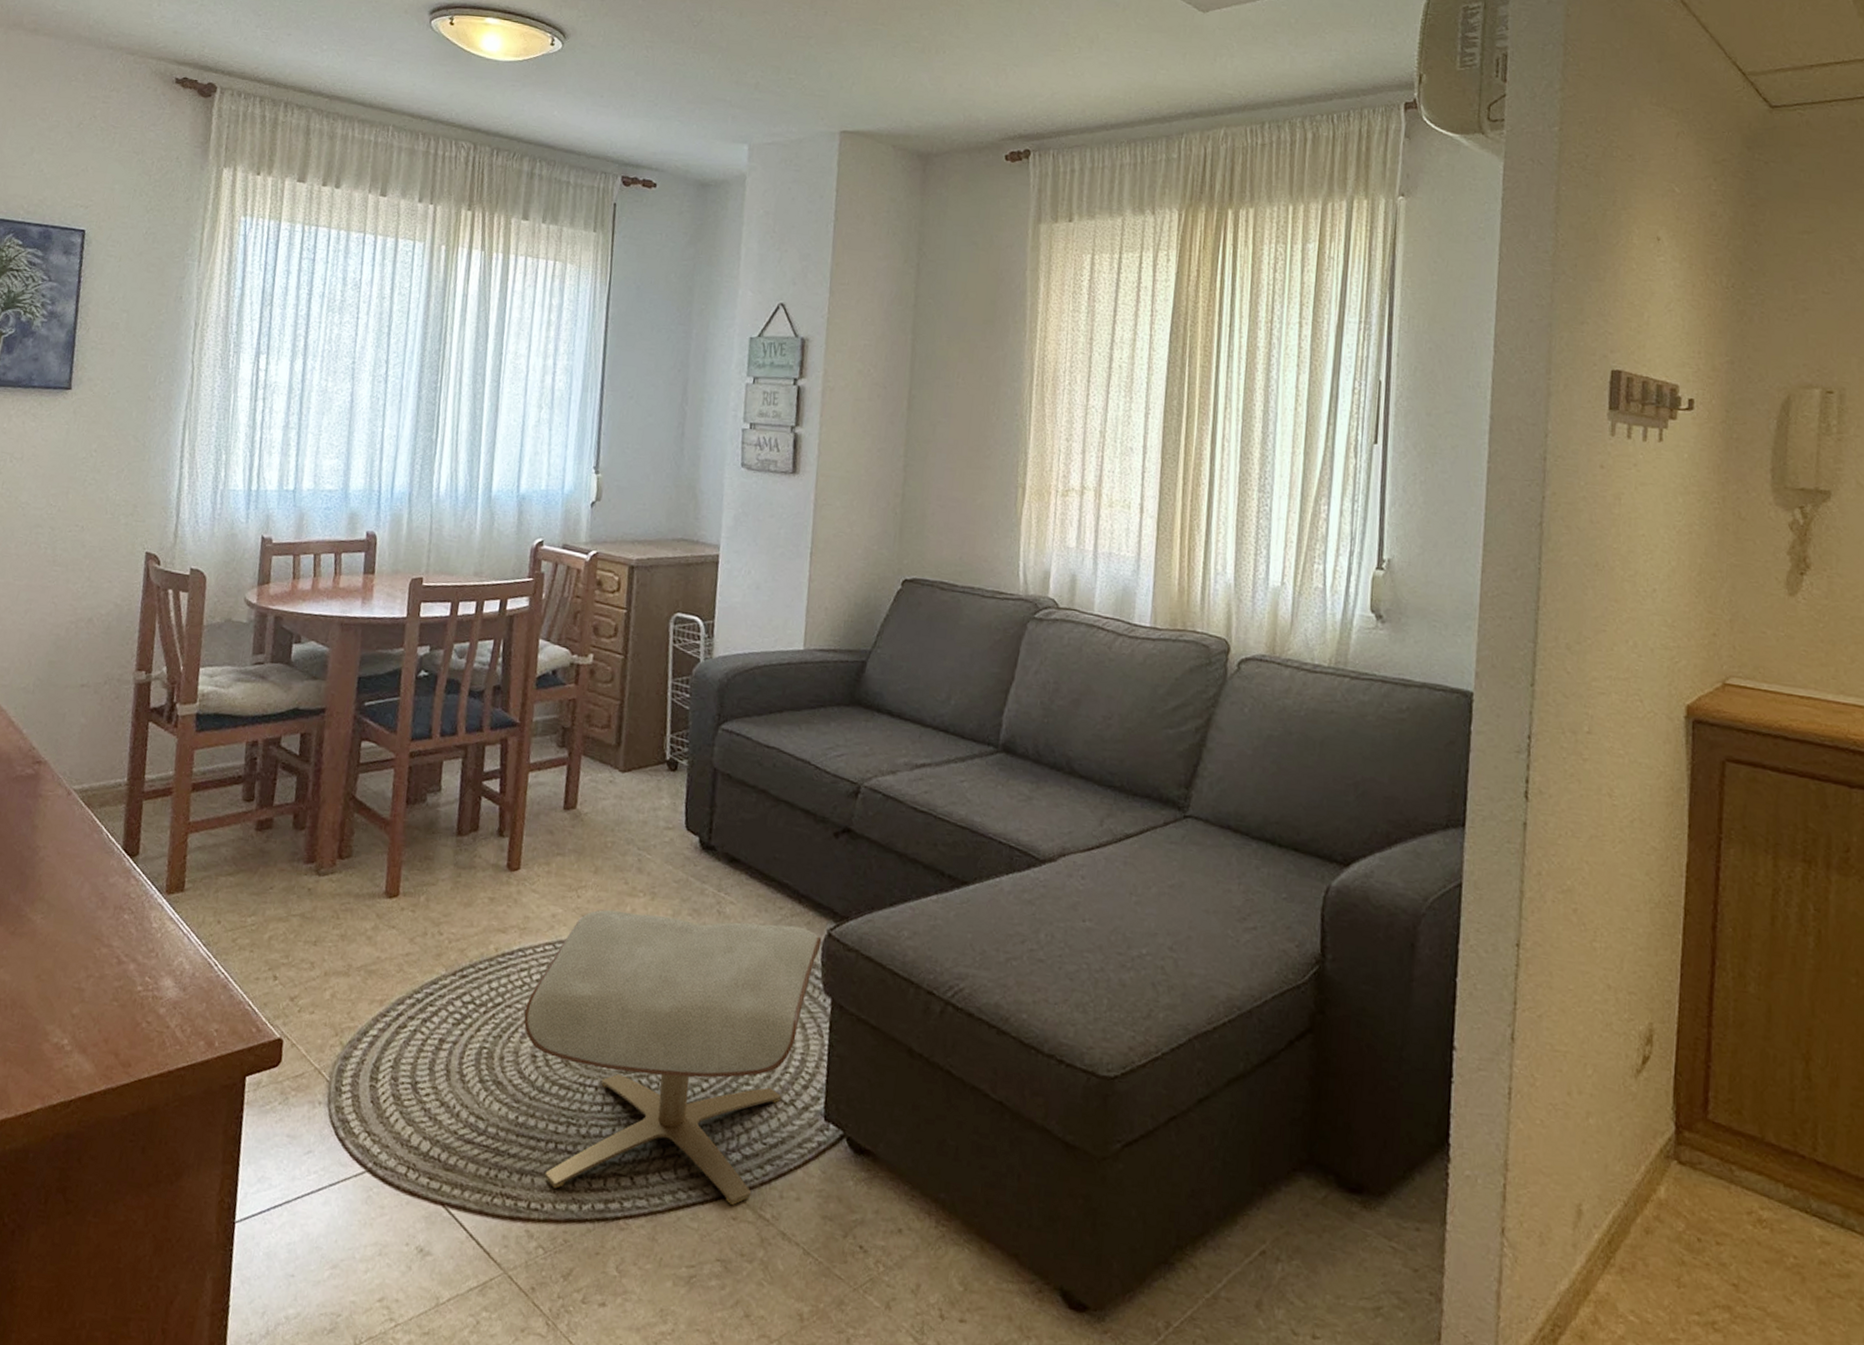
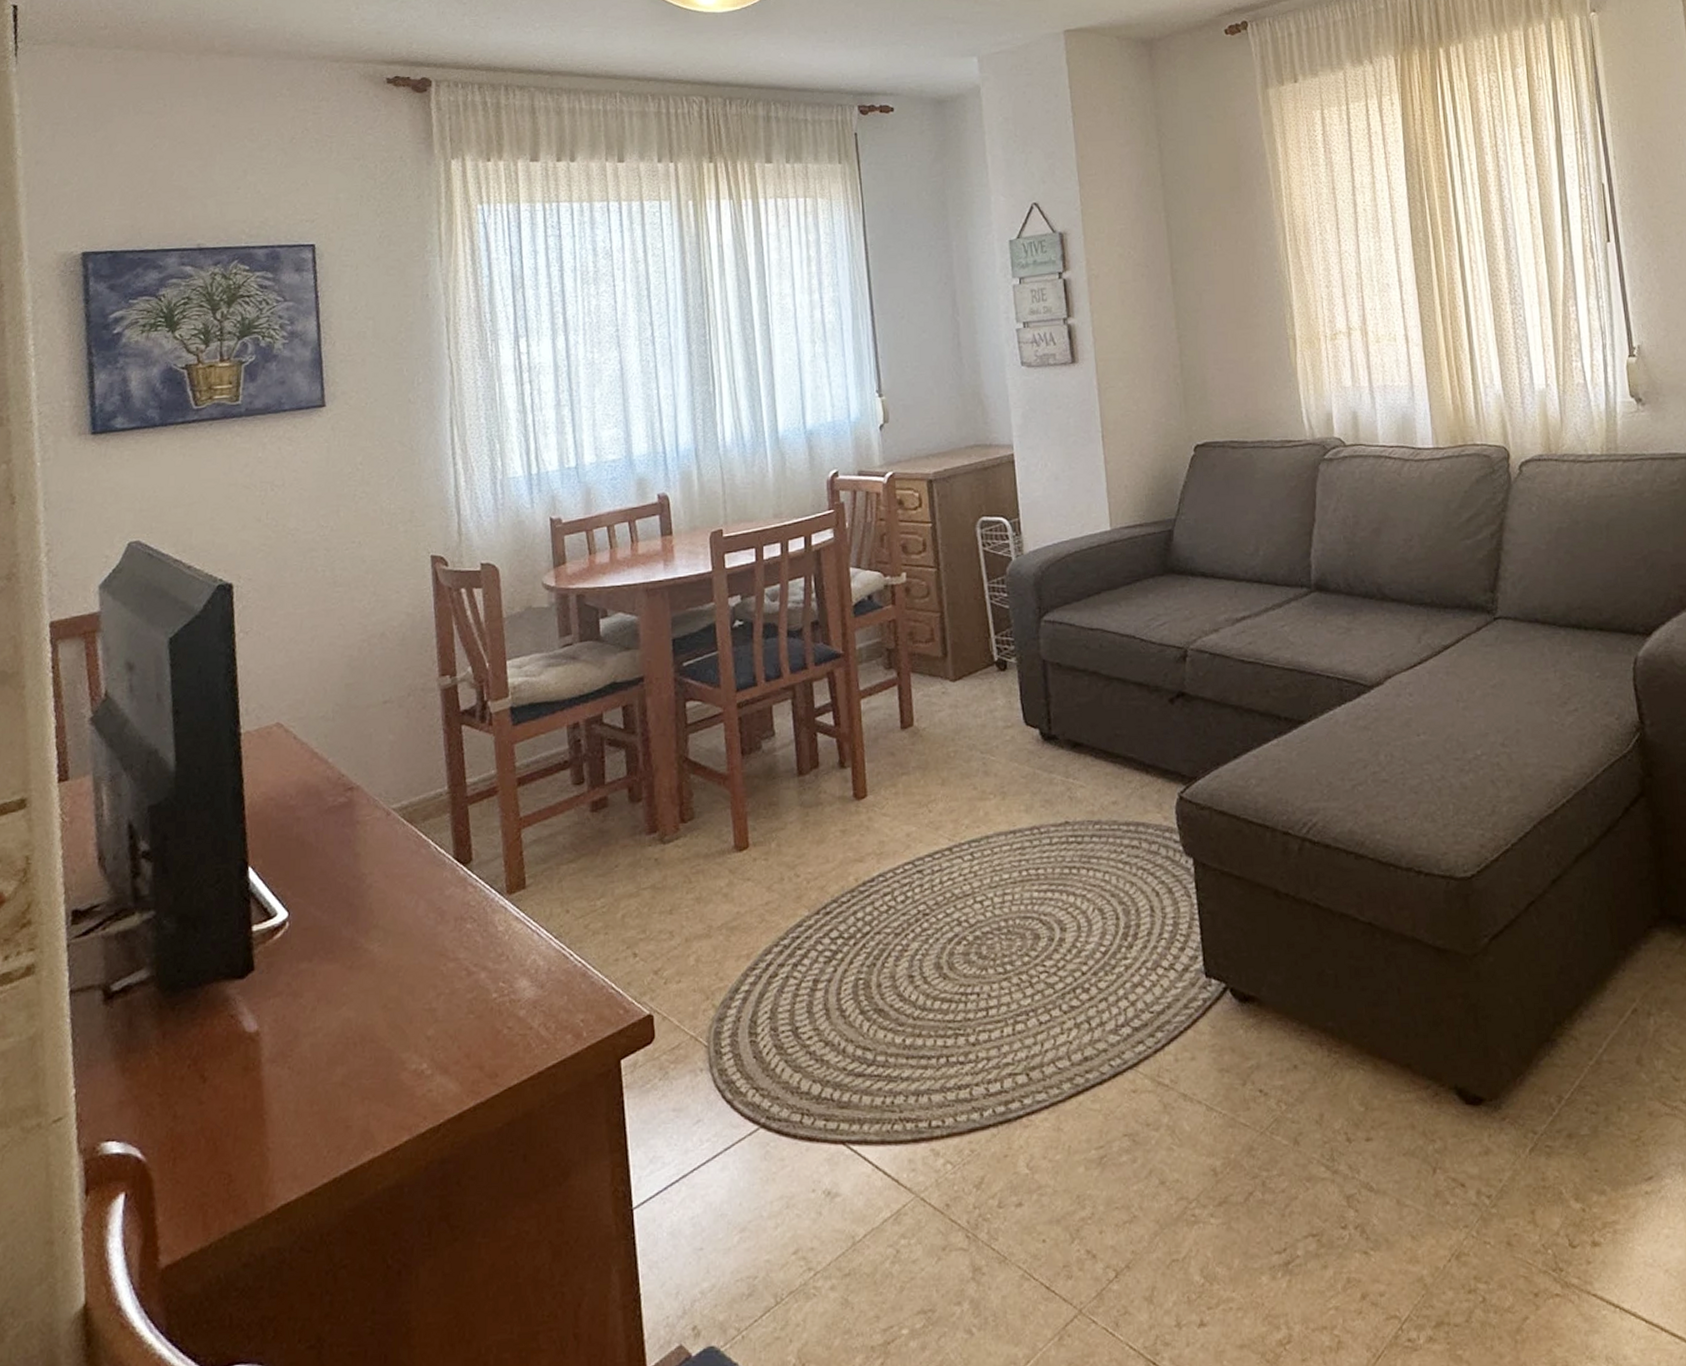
ottoman: present [523,909,822,1205] -> none [895,796,1175,1102]

